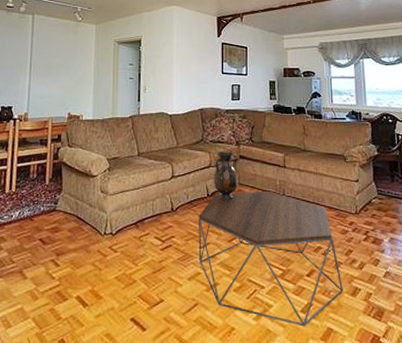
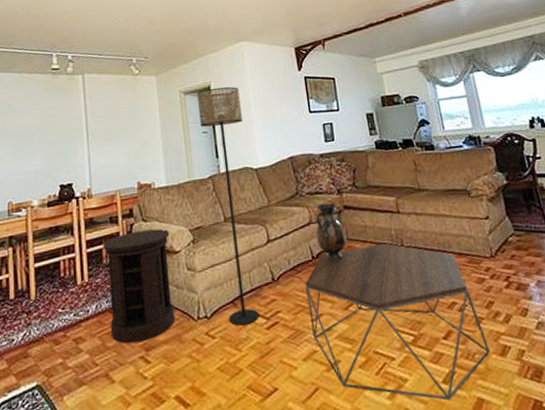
side table: none [29,154,90,248] -> present [103,228,176,344]
floor lamp: none [128,41,165,244] -> present [196,86,259,326]

